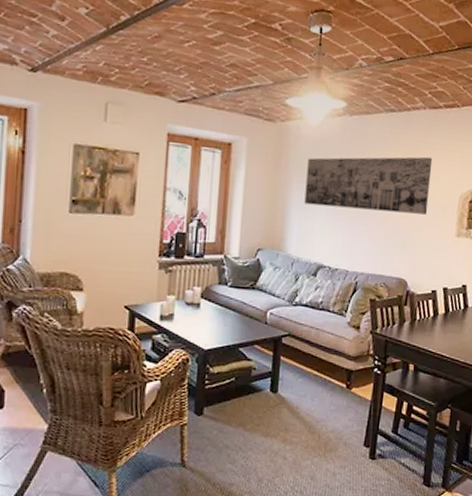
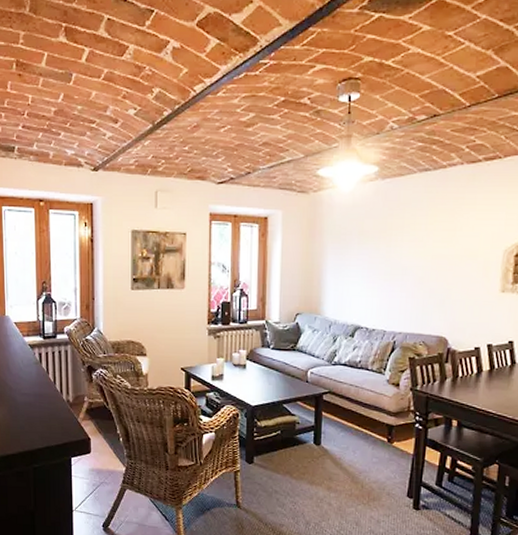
wall art: present [304,156,433,215] -> none [339,213,473,272]

